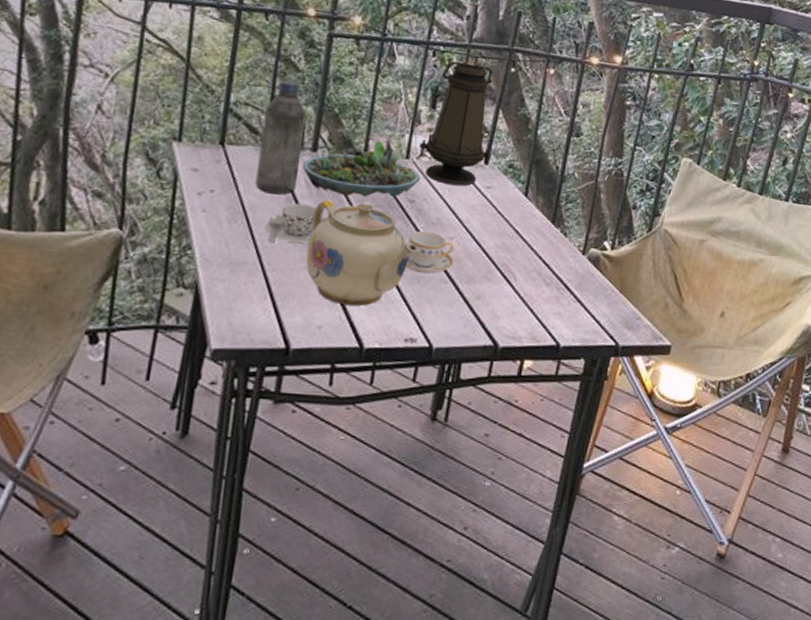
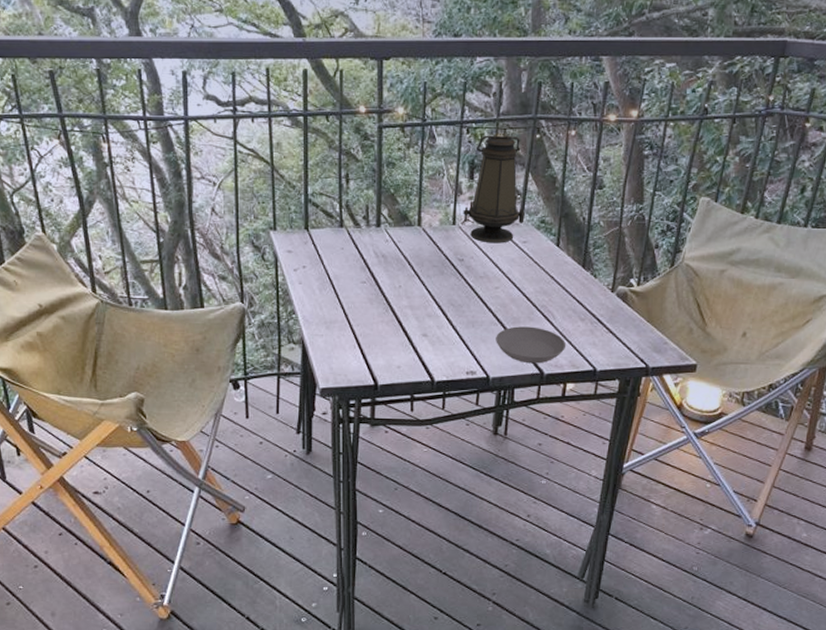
water bottle: present [255,81,307,195] -> none [336,171,369,265]
teacup: present [265,203,326,243] -> none [348,270,393,302]
succulent planter: present [303,136,421,197] -> none [371,207,466,260]
teapot: present [305,199,420,306] -> none [382,265,472,349]
teacup: present [406,230,455,274] -> none [461,283,501,319]
saucer: none [444,286,527,334] -> present [496,326,566,364]

